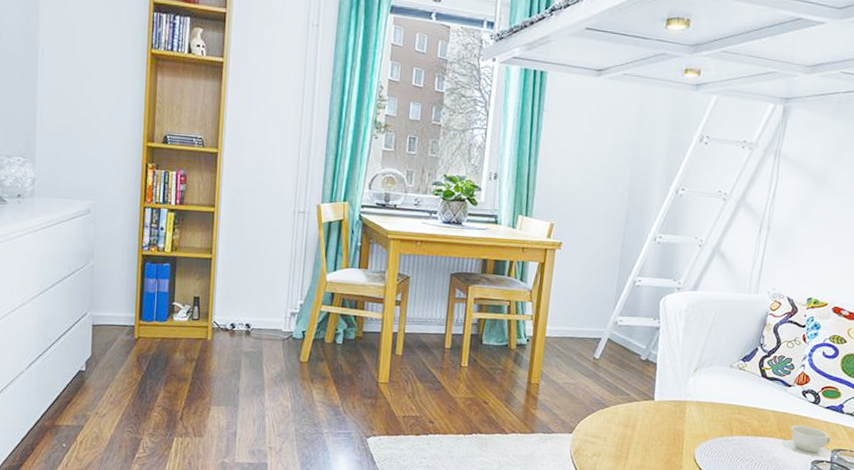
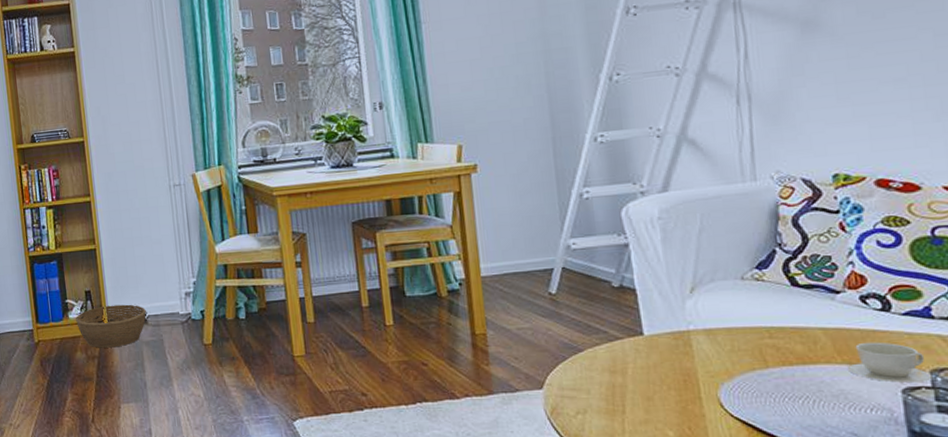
basket: none [179,313,251,354] -> present [75,304,146,348]

